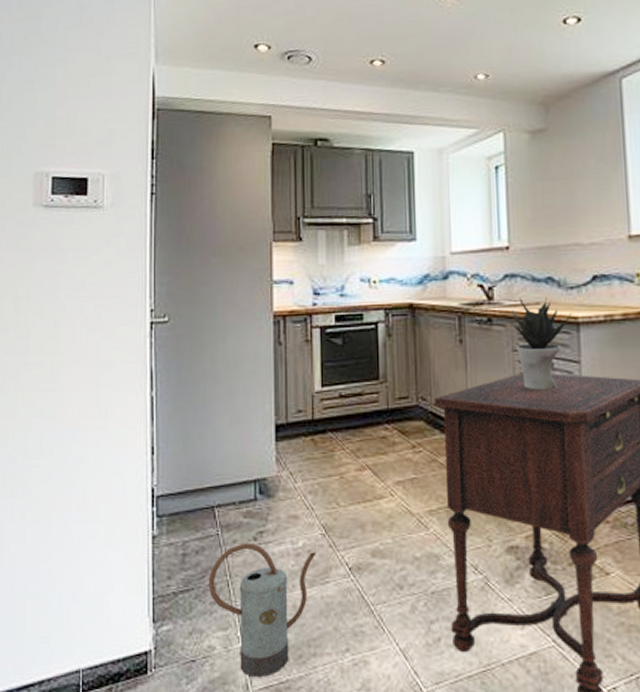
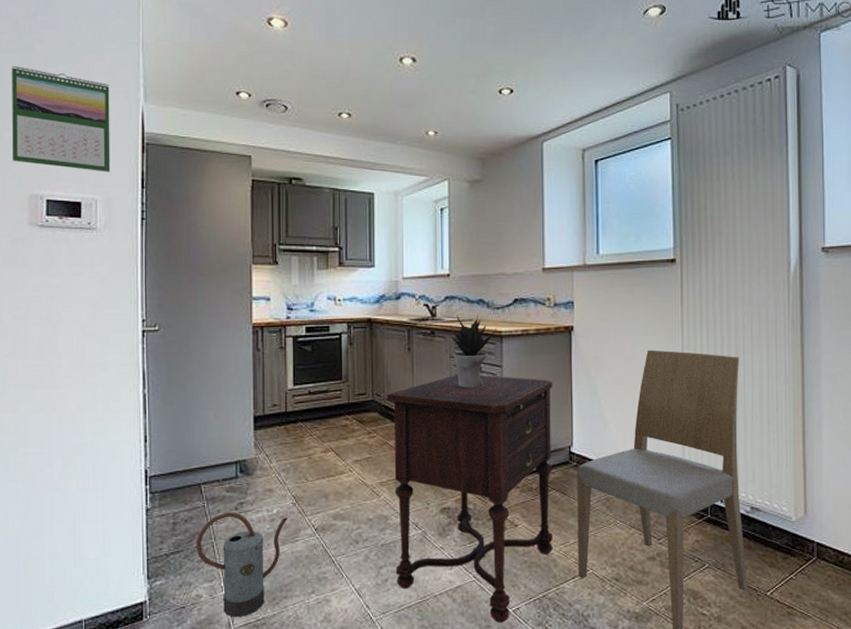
calendar: none [19,34,119,144] -> present [12,65,111,172]

